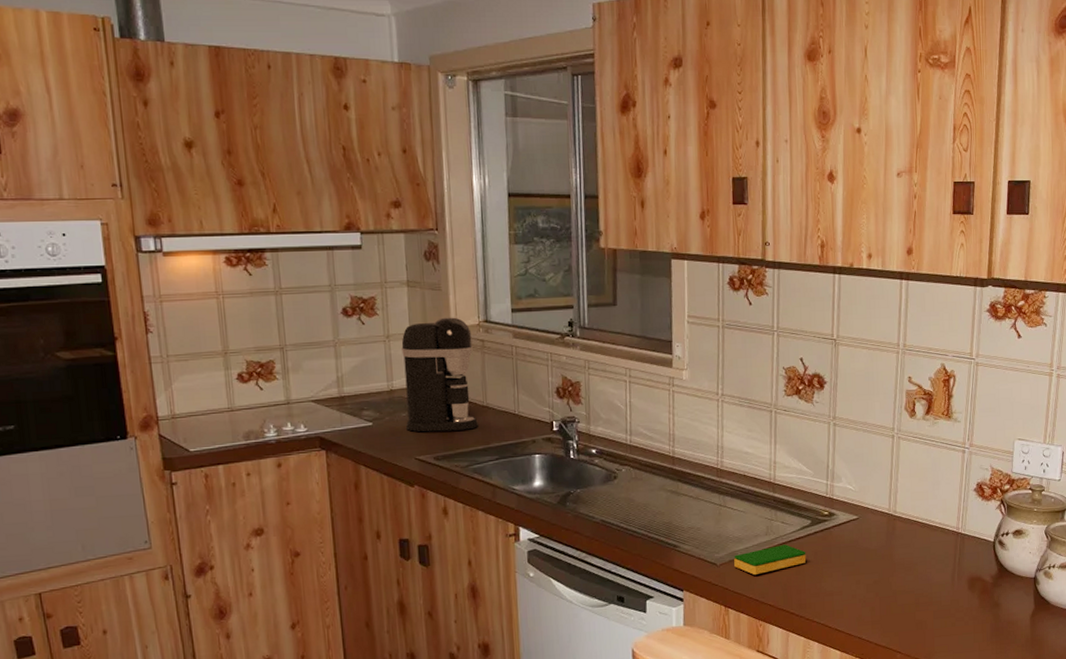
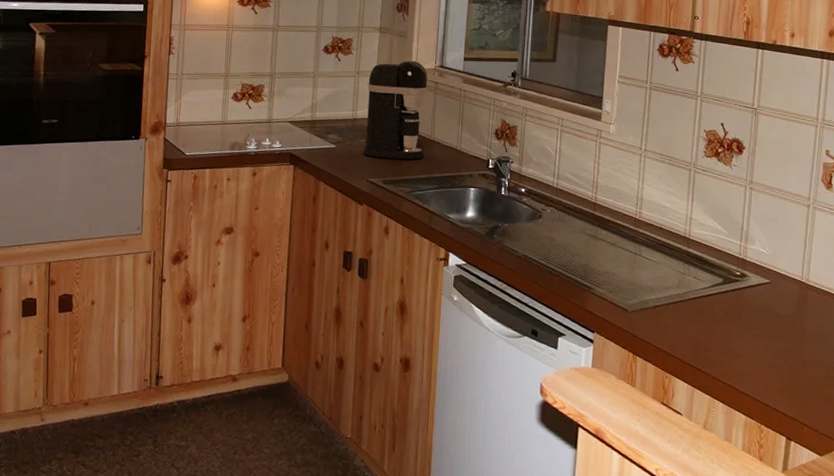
dish sponge: present [734,544,807,575] -> none [645,299,716,326]

